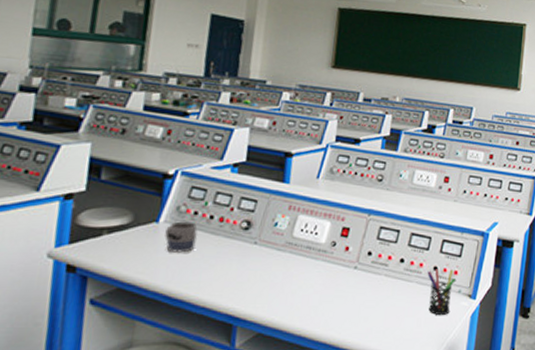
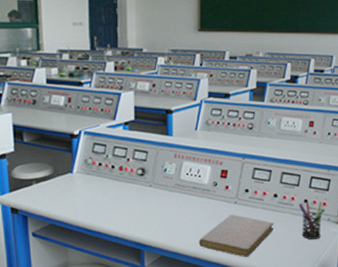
mug: present [165,221,198,253] -> none [79,171,105,196]
notebook: none [306,281,398,336] -> present [198,214,274,257]

